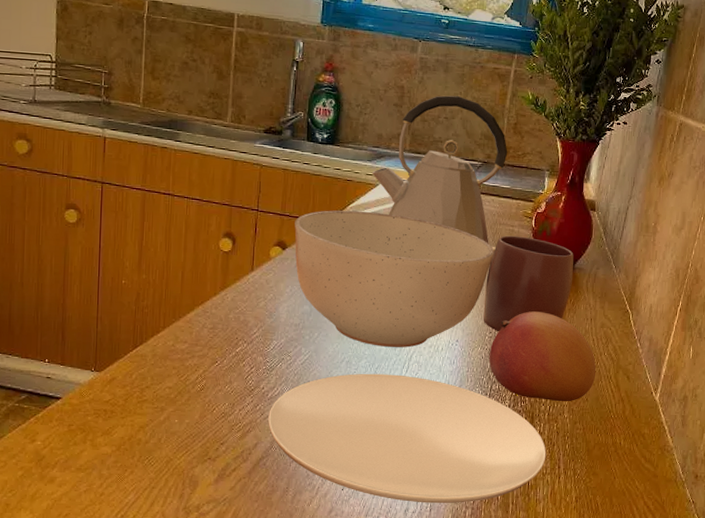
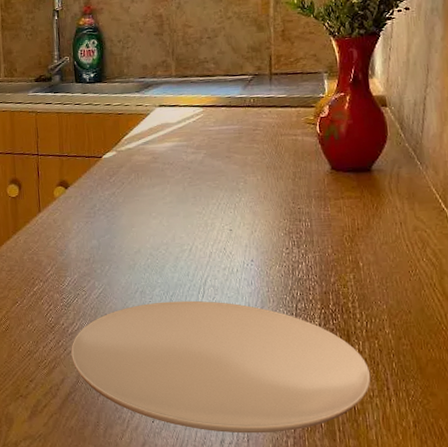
bowl: present [294,210,495,348] -> none [73,140,280,274]
kettle: present [371,95,508,252] -> none [141,13,280,164]
mug: present [483,235,574,332] -> none [274,144,373,247]
fruit: present [488,311,596,402] -> none [289,221,416,316]

